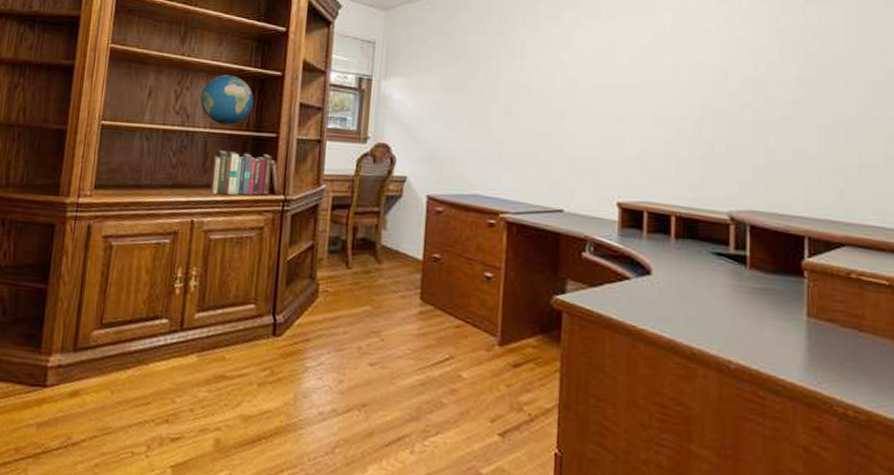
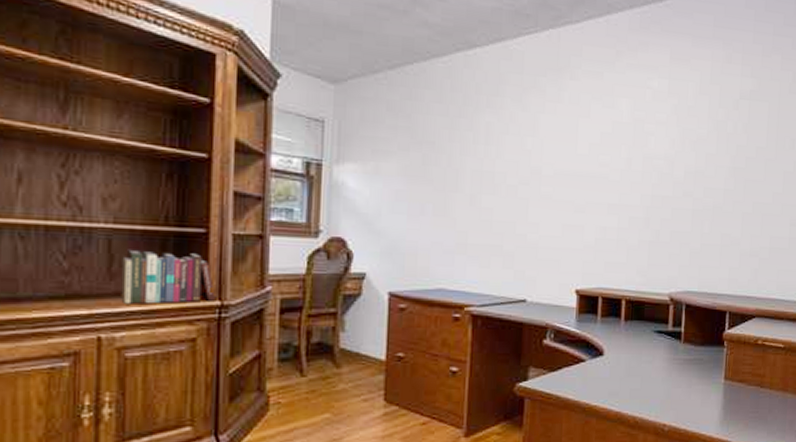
globe: present [200,74,254,125] -> none [97,155,173,219]

